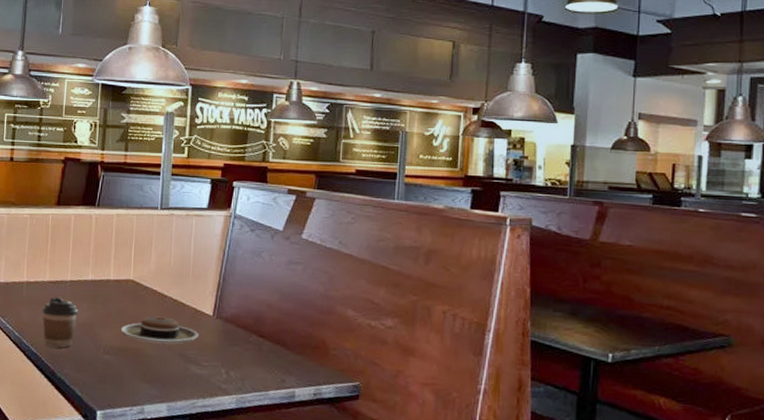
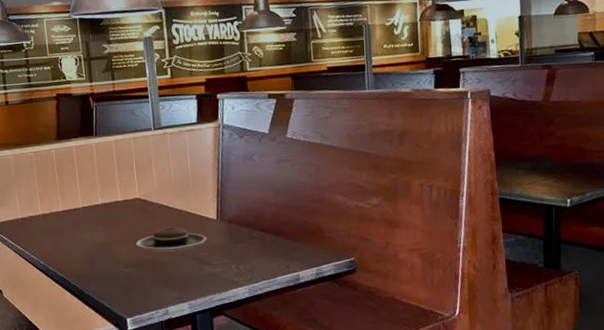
coffee cup: present [42,296,78,348] -> none [61,223,95,270]

